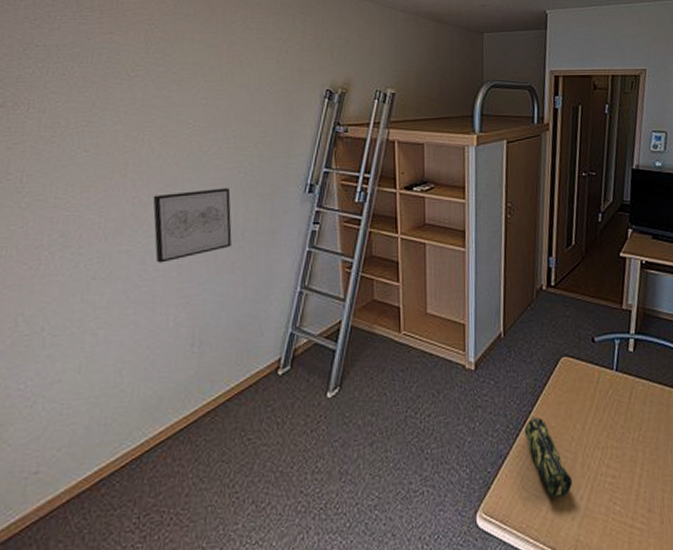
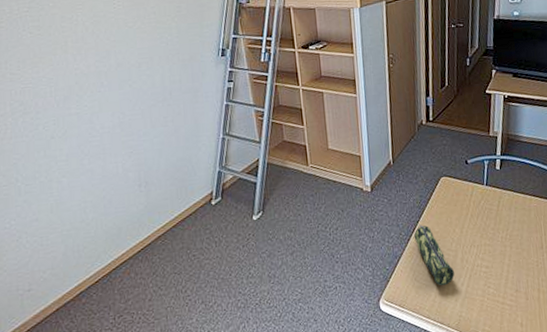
wall art: present [153,188,232,263] -> none [92,56,162,122]

